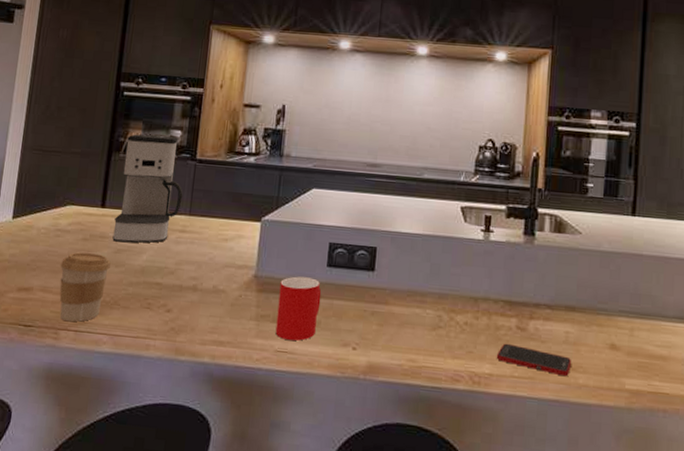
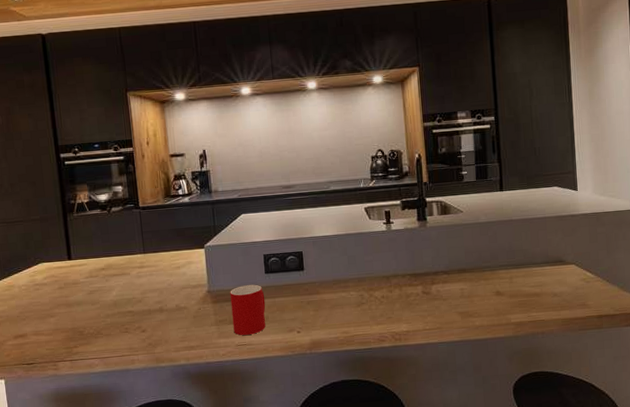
coffee cup: present [59,252,111,322] -> none [45,297,87,354]
coffee maker: present [112,134,183,243] -> none [77,192,136,285]
cell phone: present [496,343,571,376] -> none [410,305,468,322]

